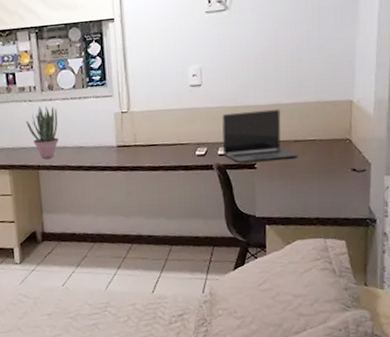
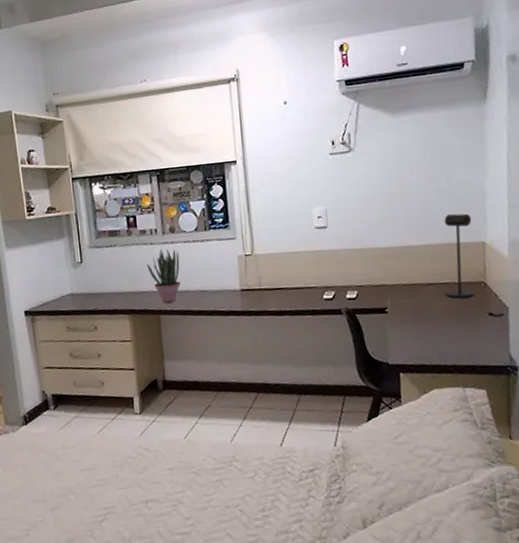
laptop: present [221,109,299,163] -> none [349,251,432,307]
desk lamp: none [312,72,341,155] -> present [444,213,475,298]

